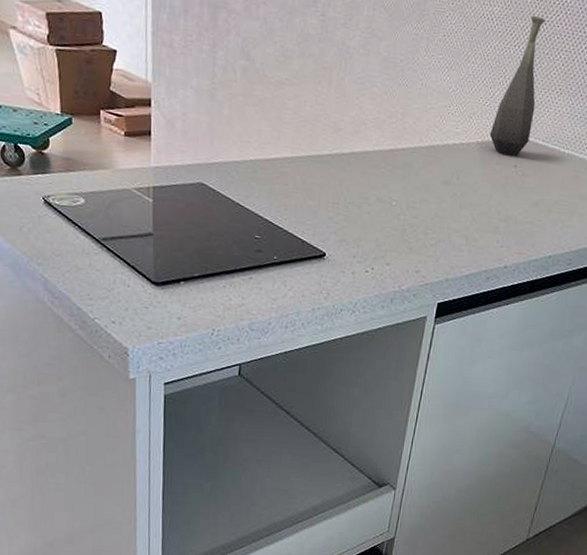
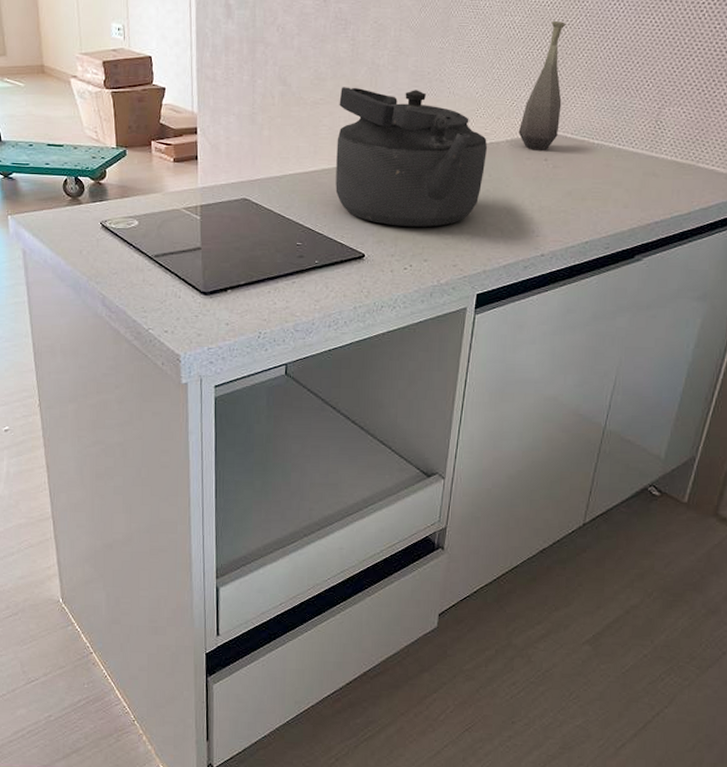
kettle: none [298,67,458,229] -> present [335,87,488,227]

